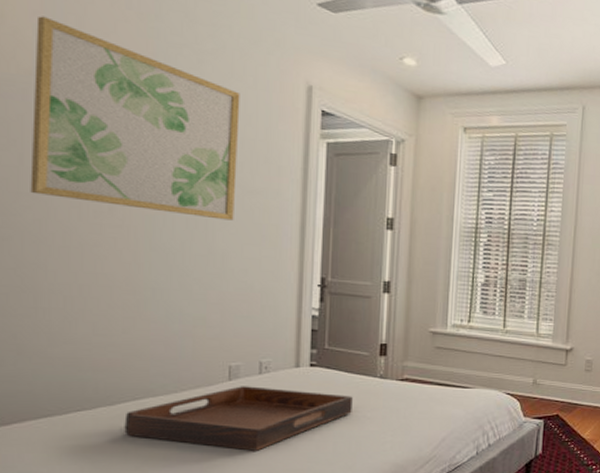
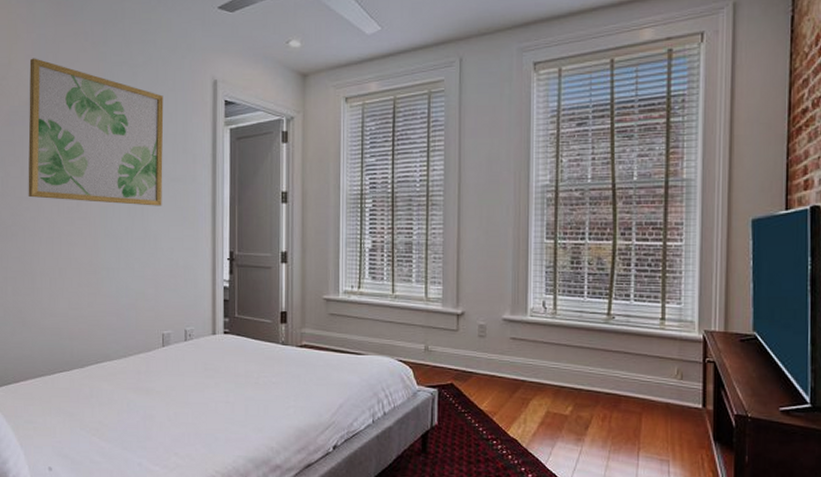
serving tray: present [124,386,353,451] -> none [91,352,260,411]

